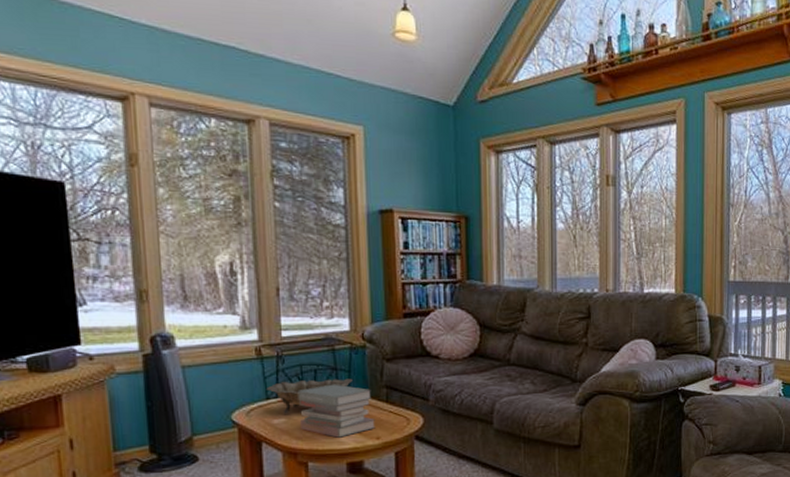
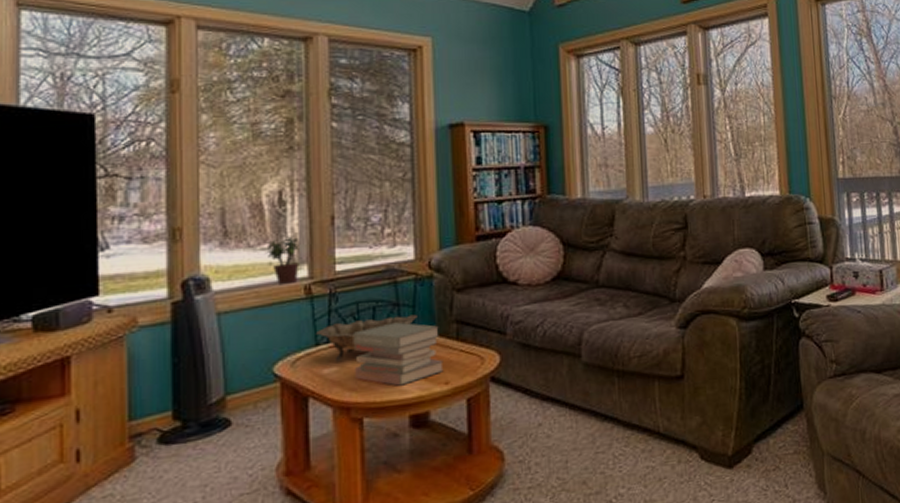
potted plant: none [220,303,250,346] -> present [264,236,299,286]

